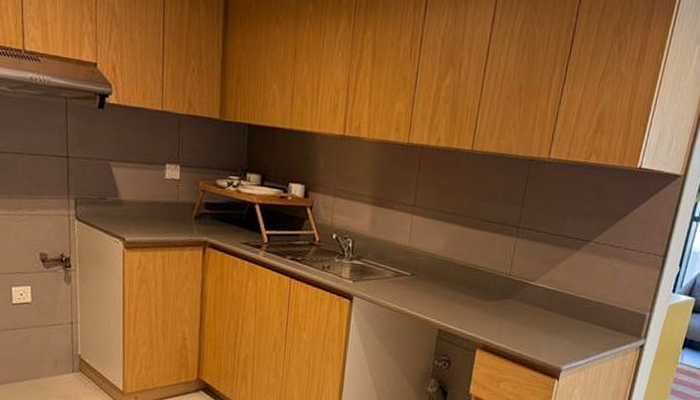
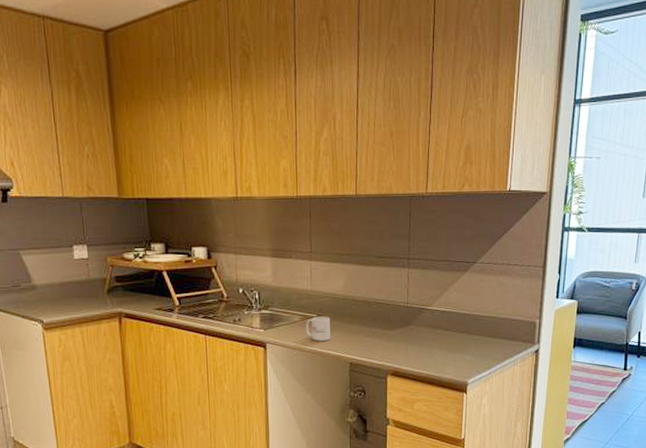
mug: none [397,275,424,303] -> present [306,317,330,341]

